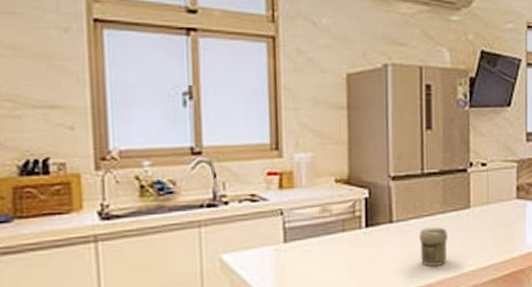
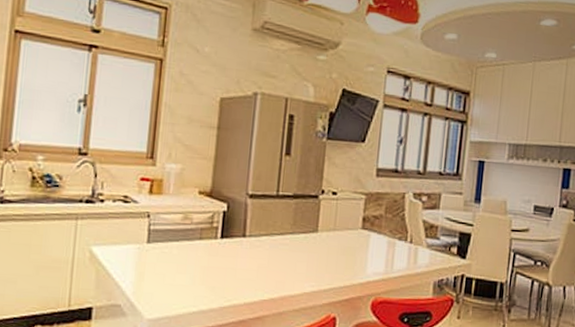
jar: present [419,226,447,267] -> none [267,245,294,283]

